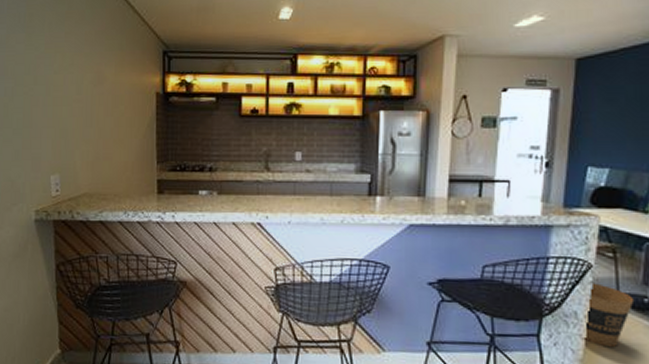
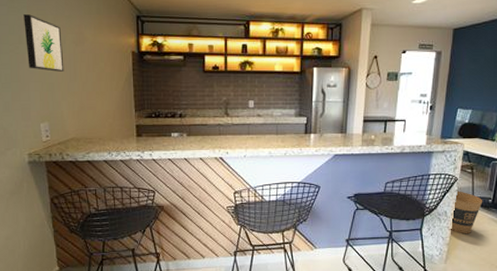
wall art: none [40,52,80,116] -> present [23,14,64,72]

